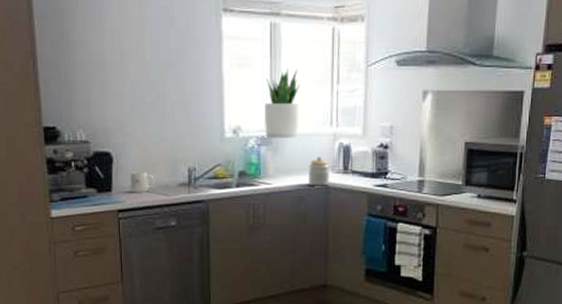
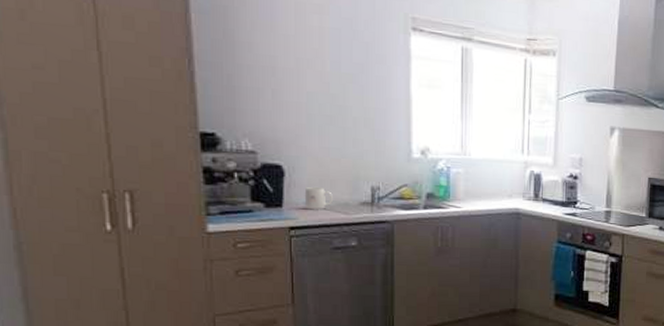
planter: present [265,68,300,139] -> none [455,93,491,164]
jar: present [309,157,329,186] -> none [499,183,520,212]

